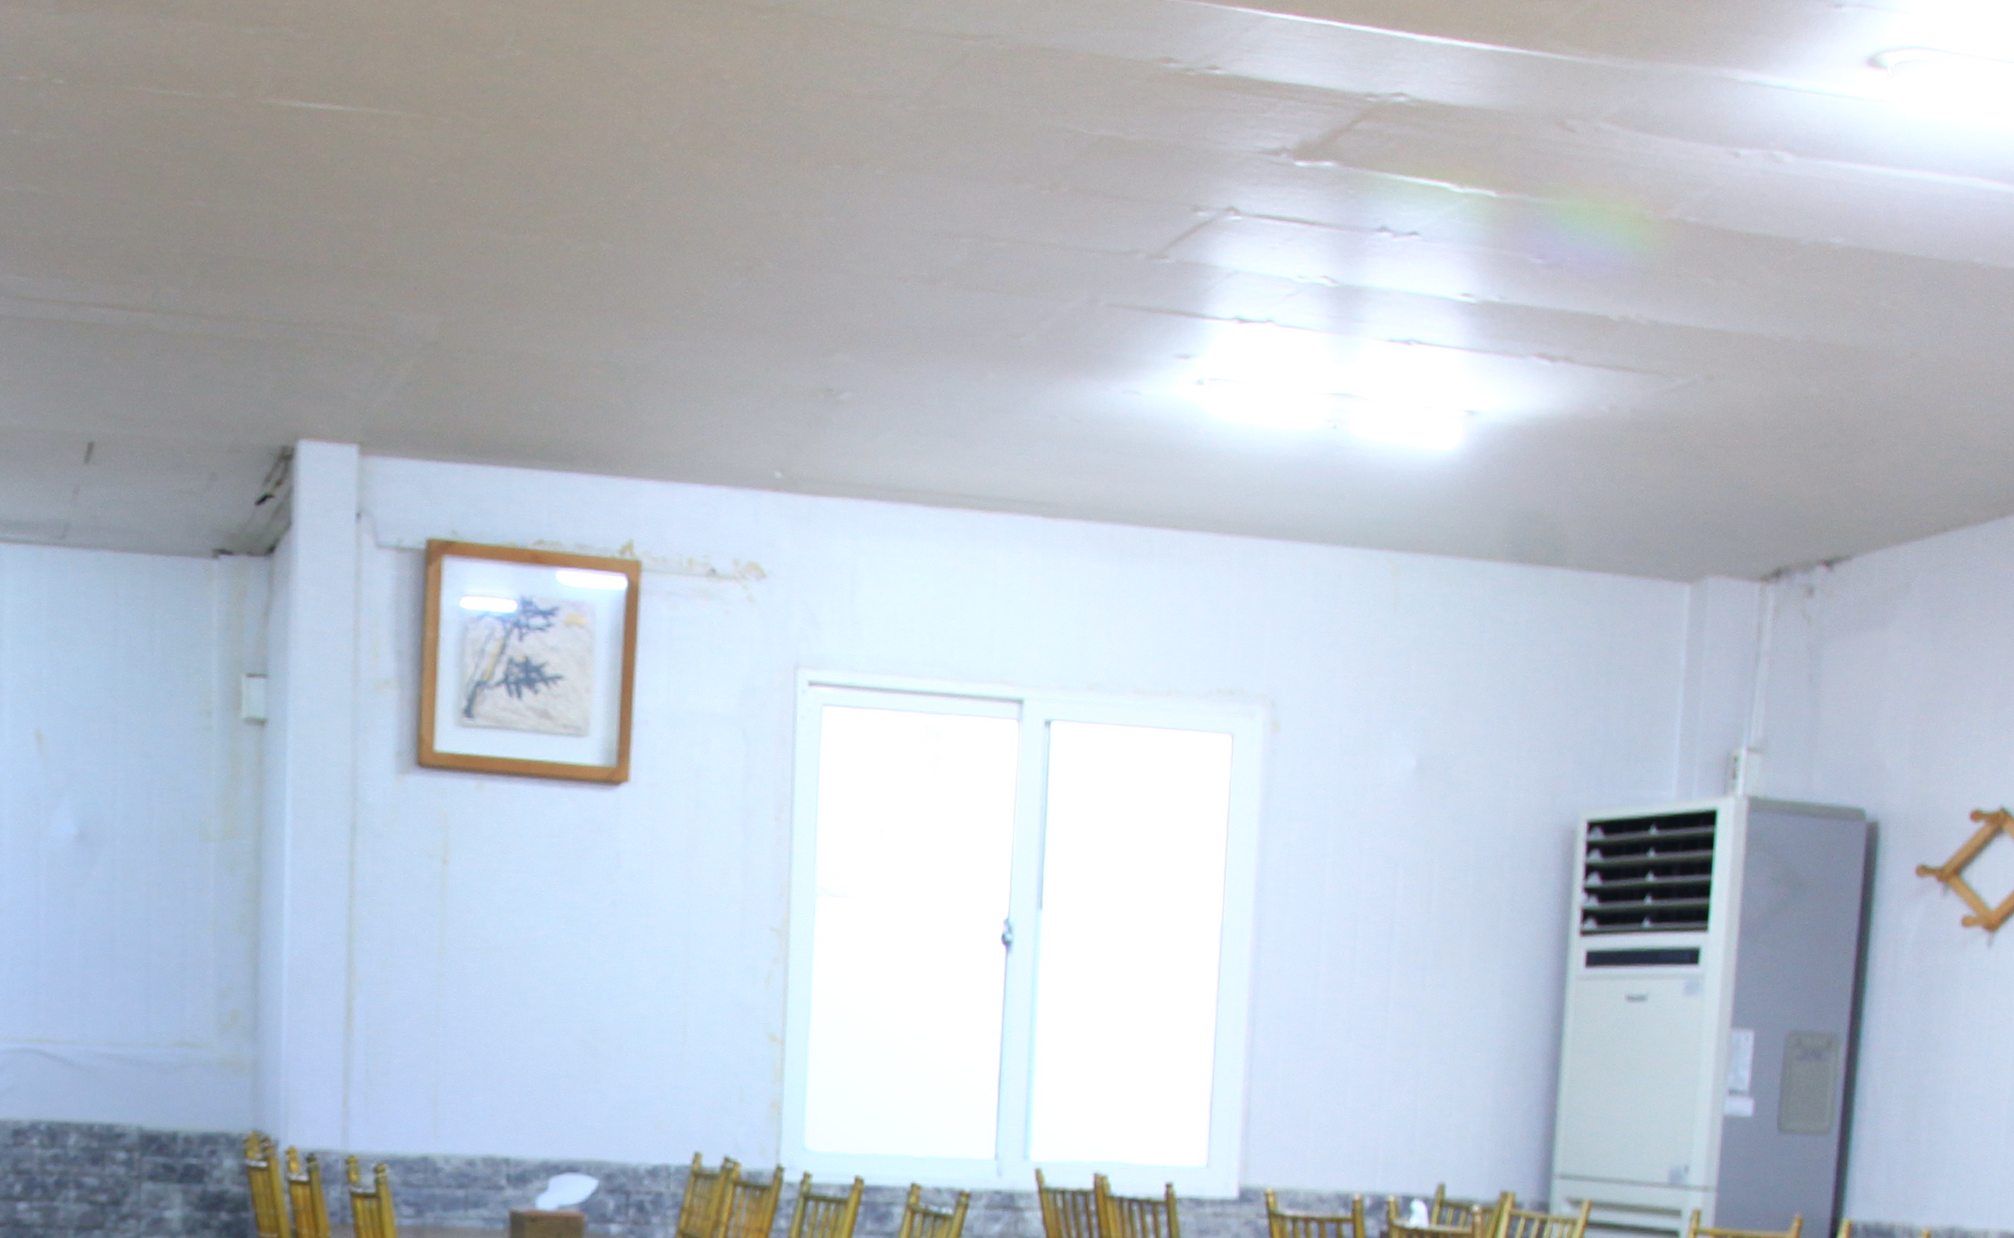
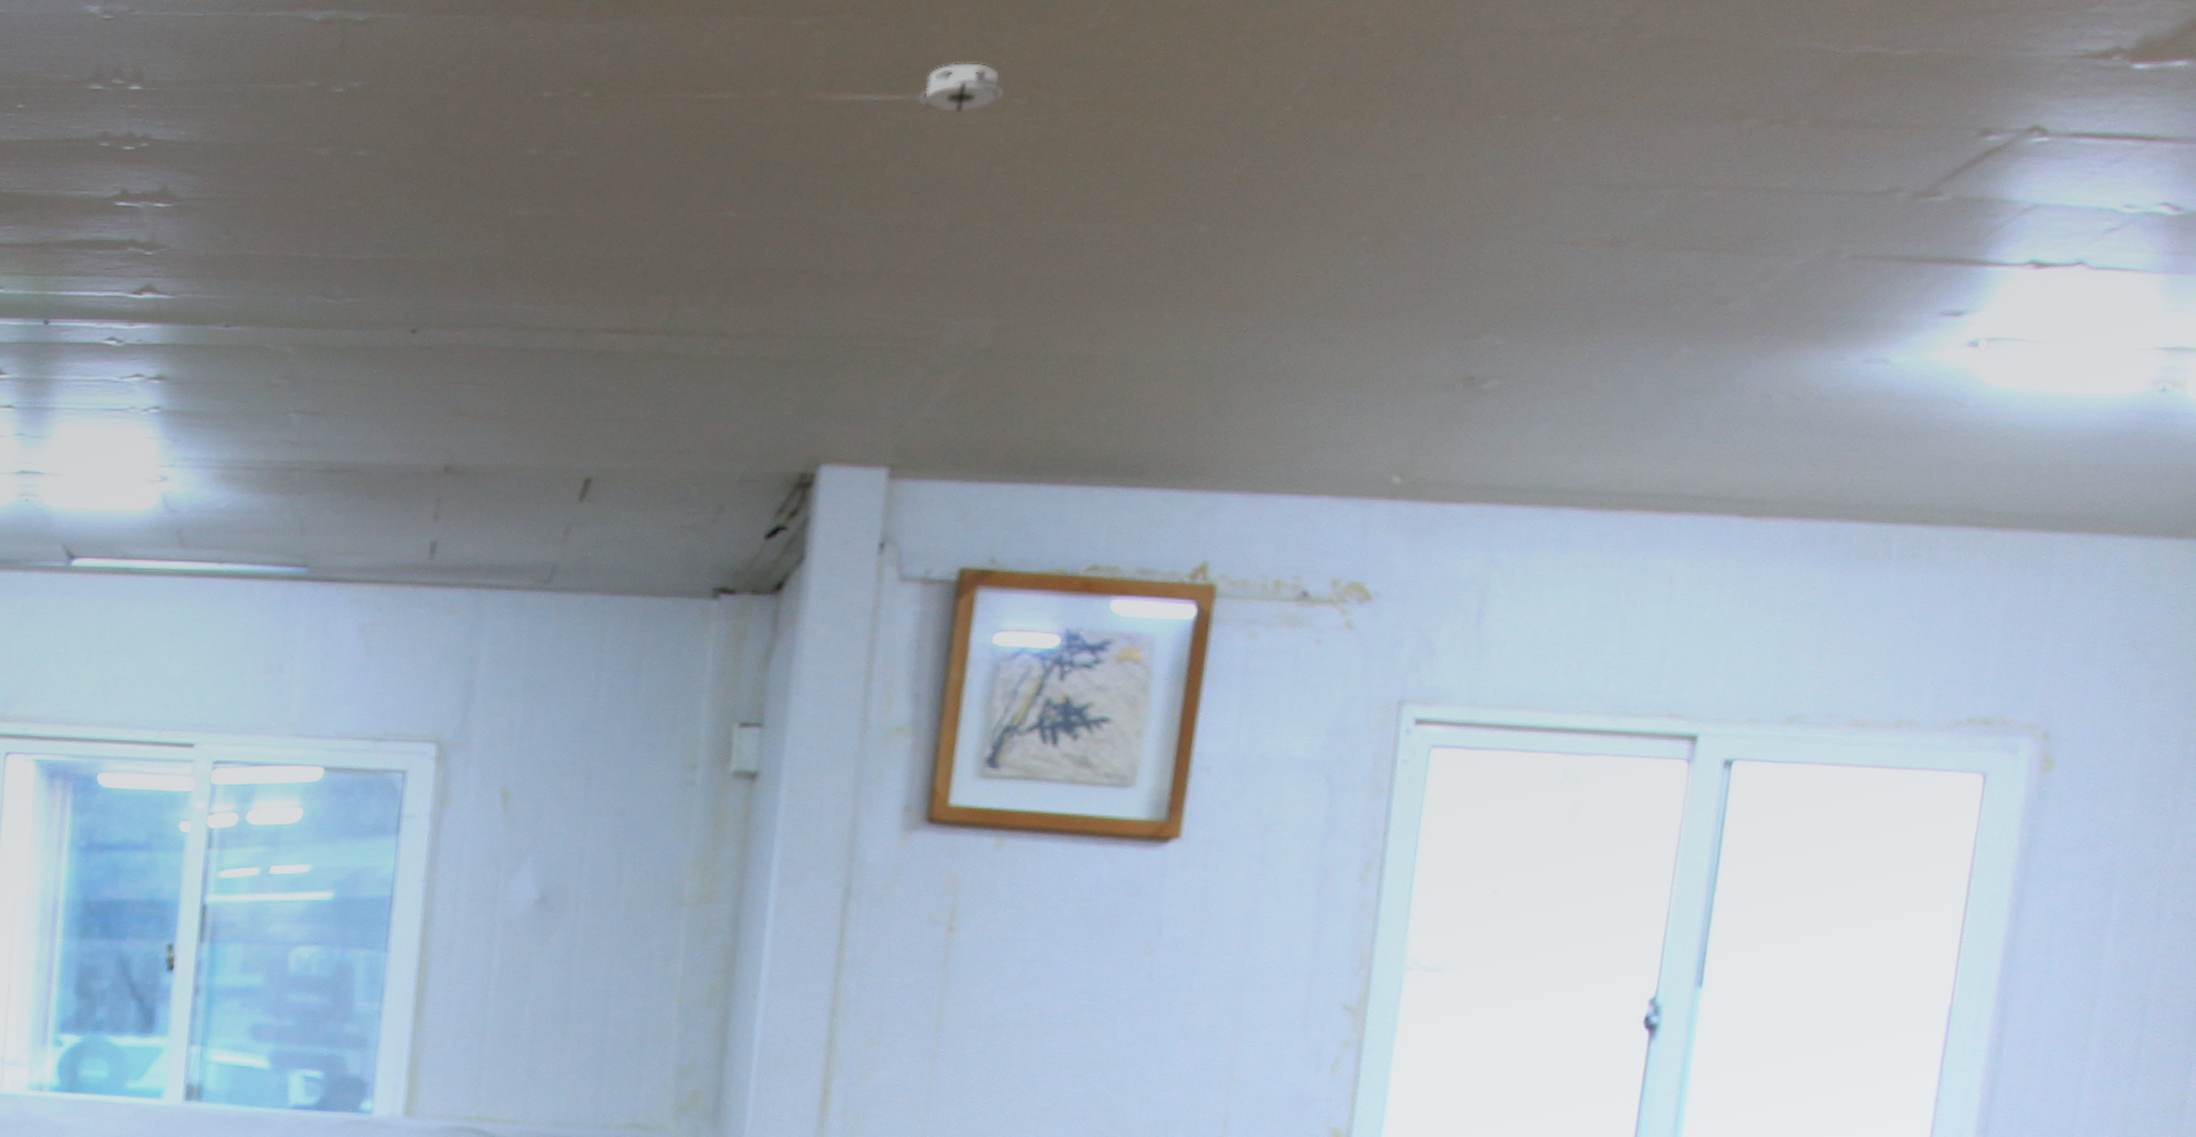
smoke detector: none [353,80,432,126] -> present [912,62,1005,114]

